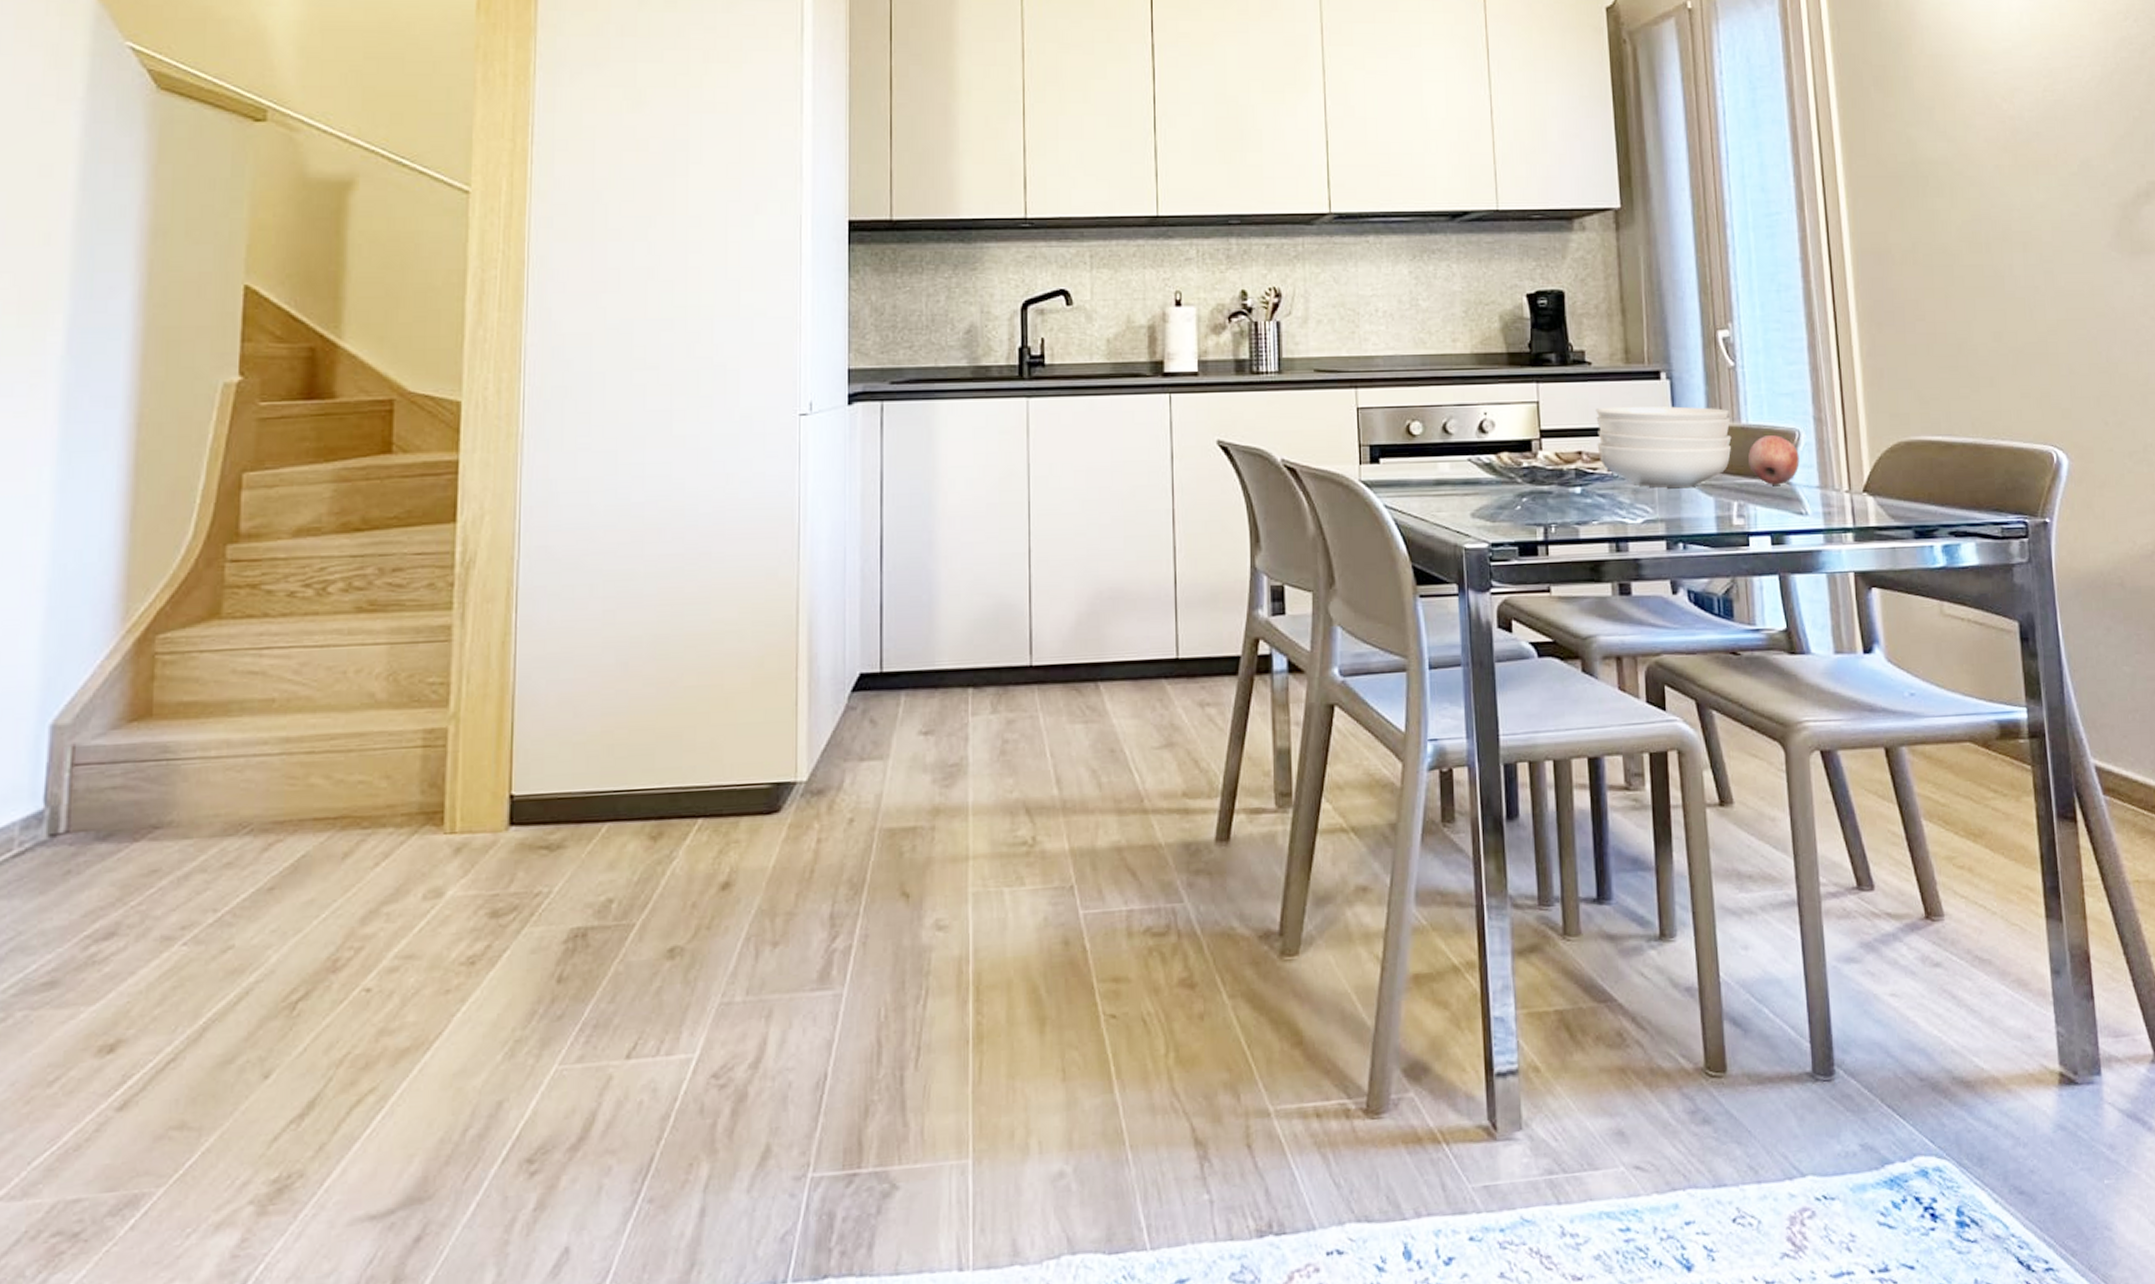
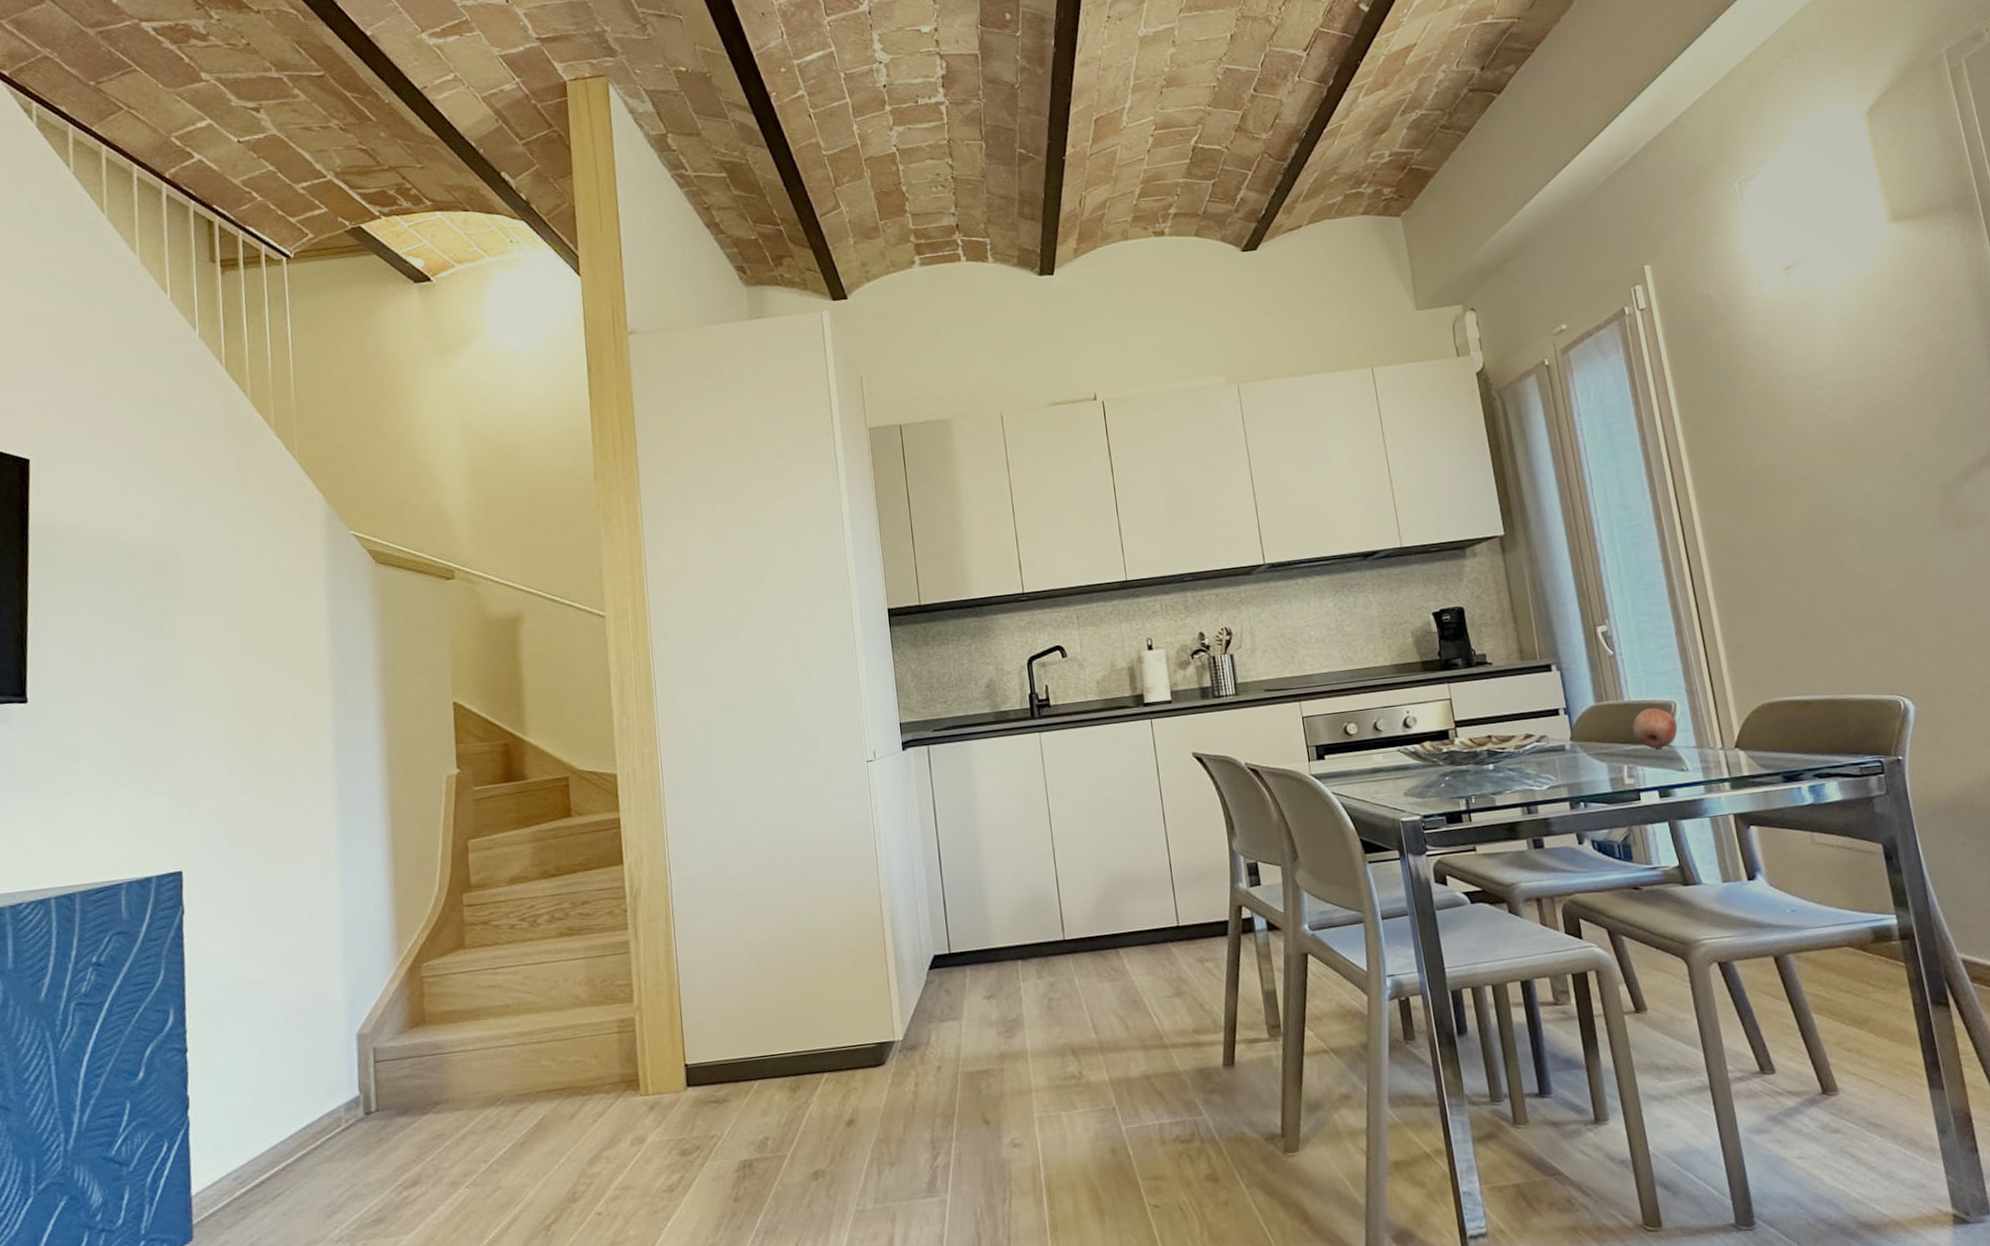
bowl: present [1596,406,1732,488] -> none [1499,690,1618,760]

